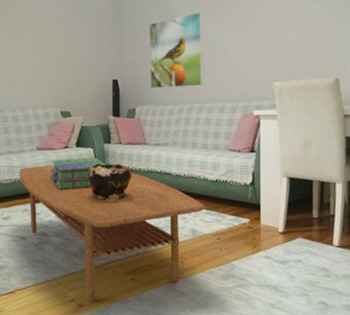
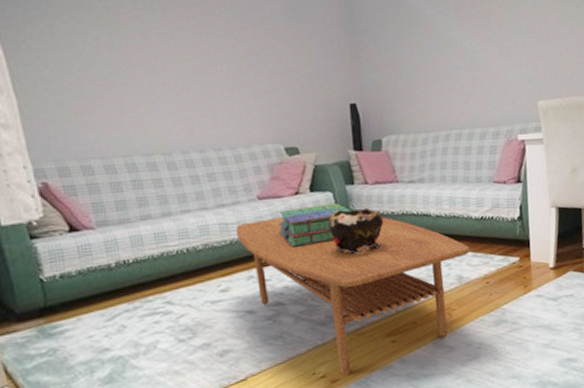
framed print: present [149,11,204,89] -> none [390,16,461,114]

